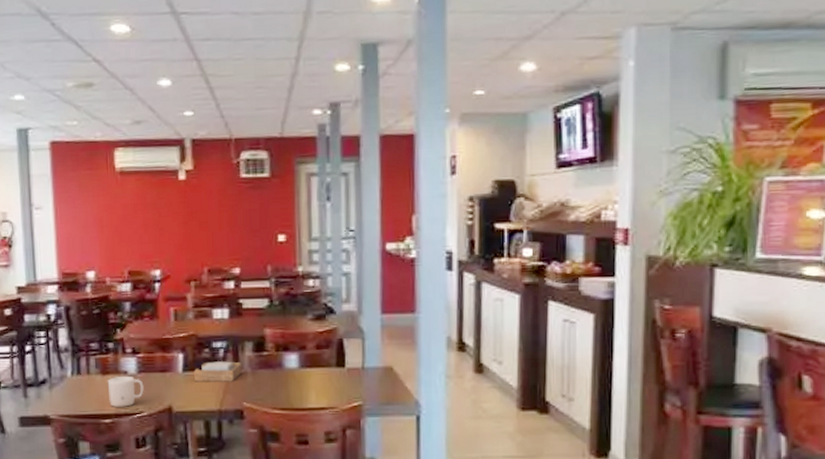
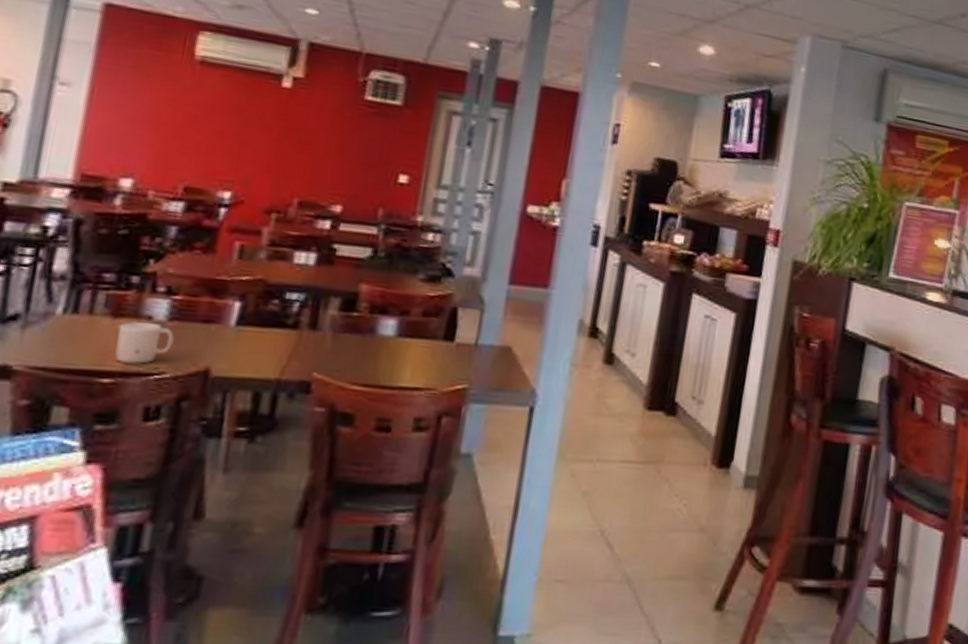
napkin holder: present [194,361,242,382] -> none [250,317,321,345]

